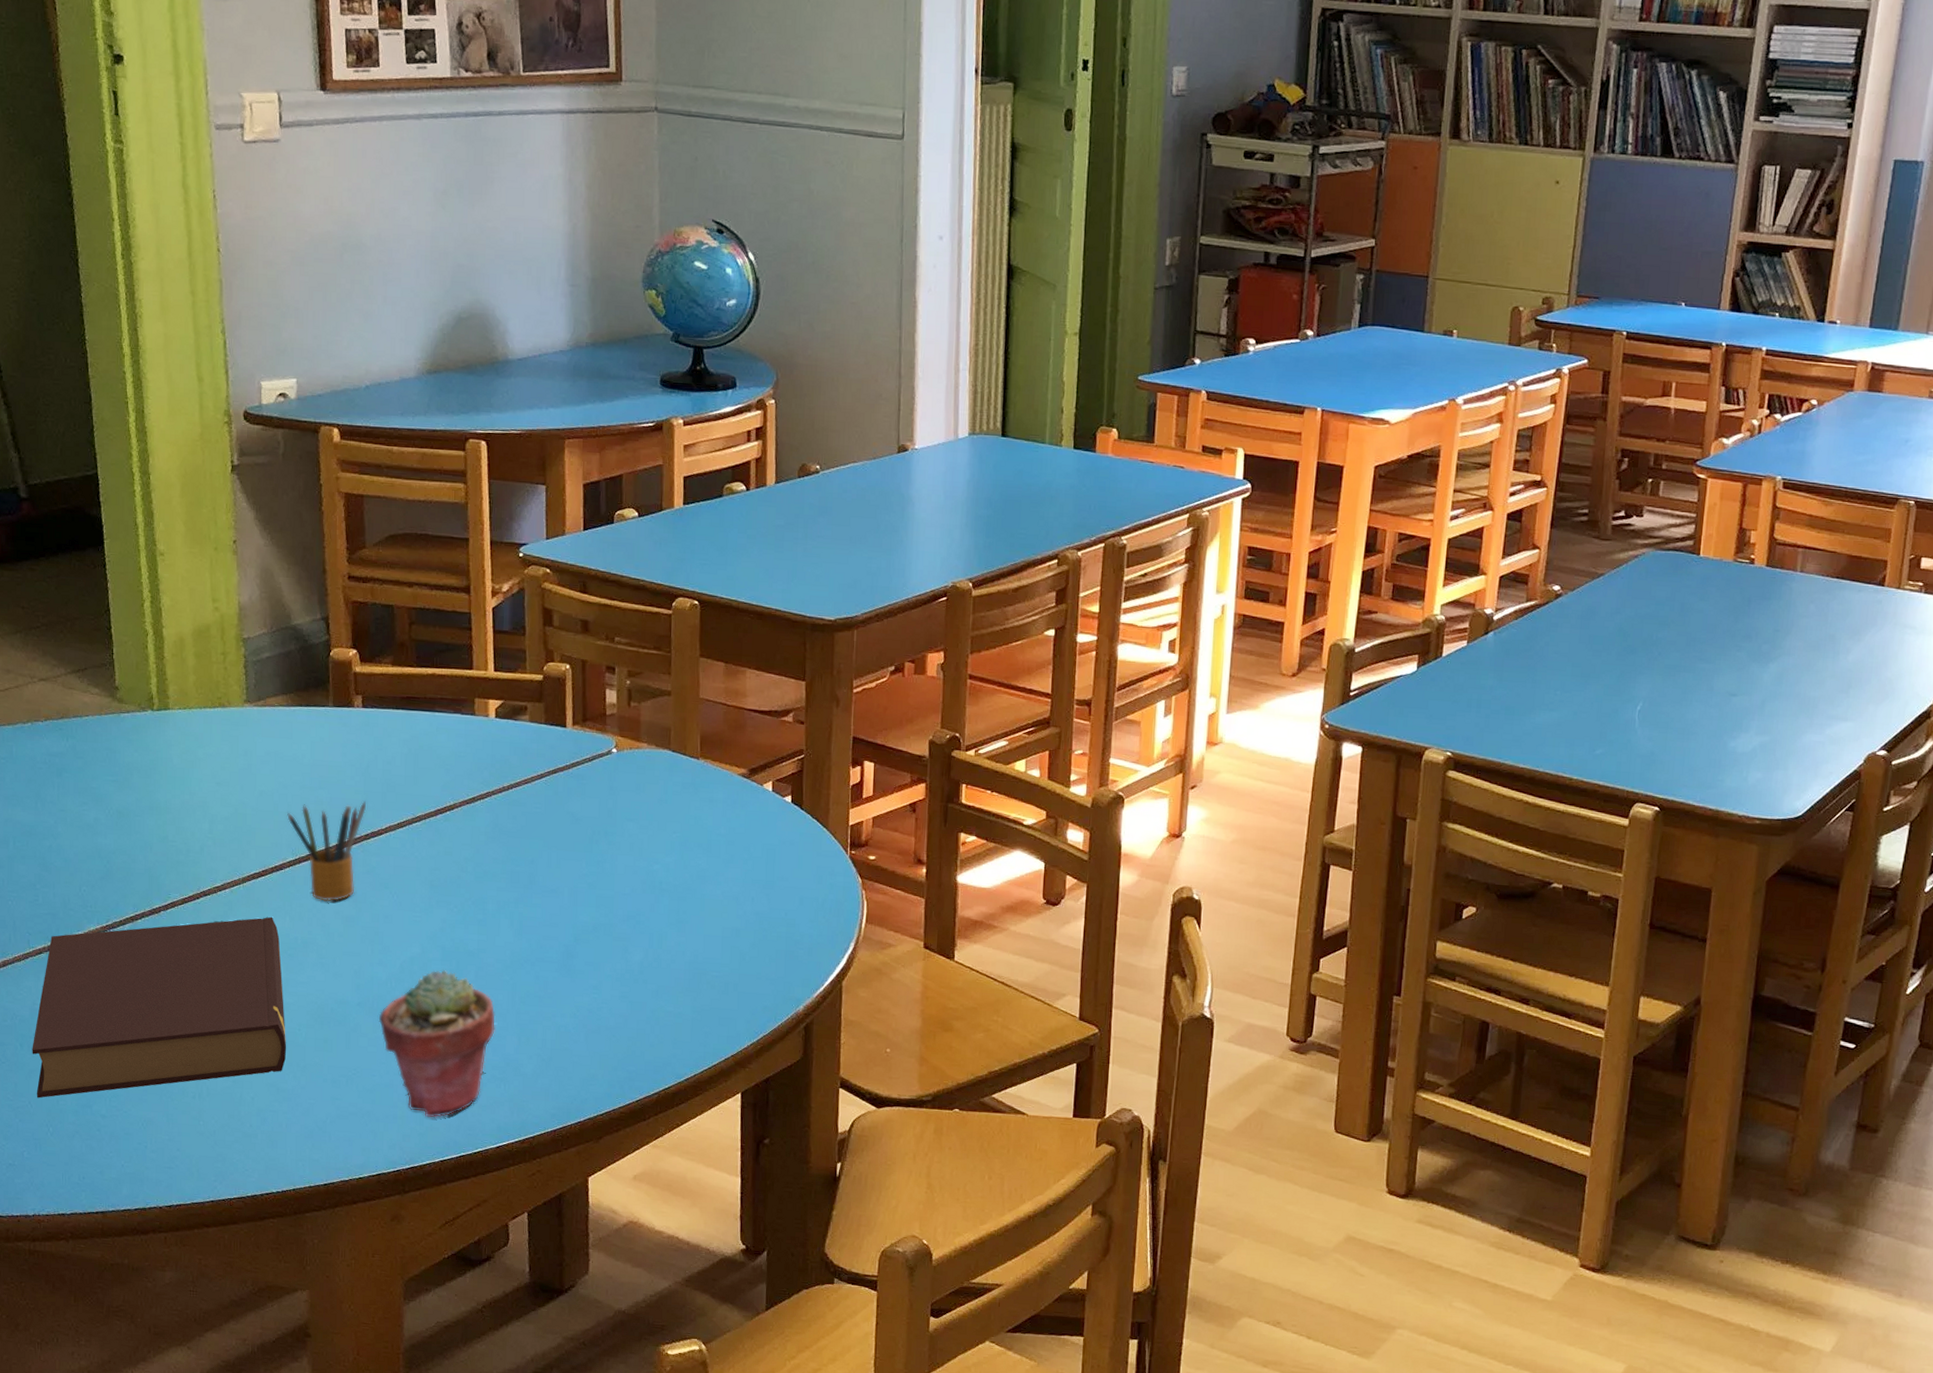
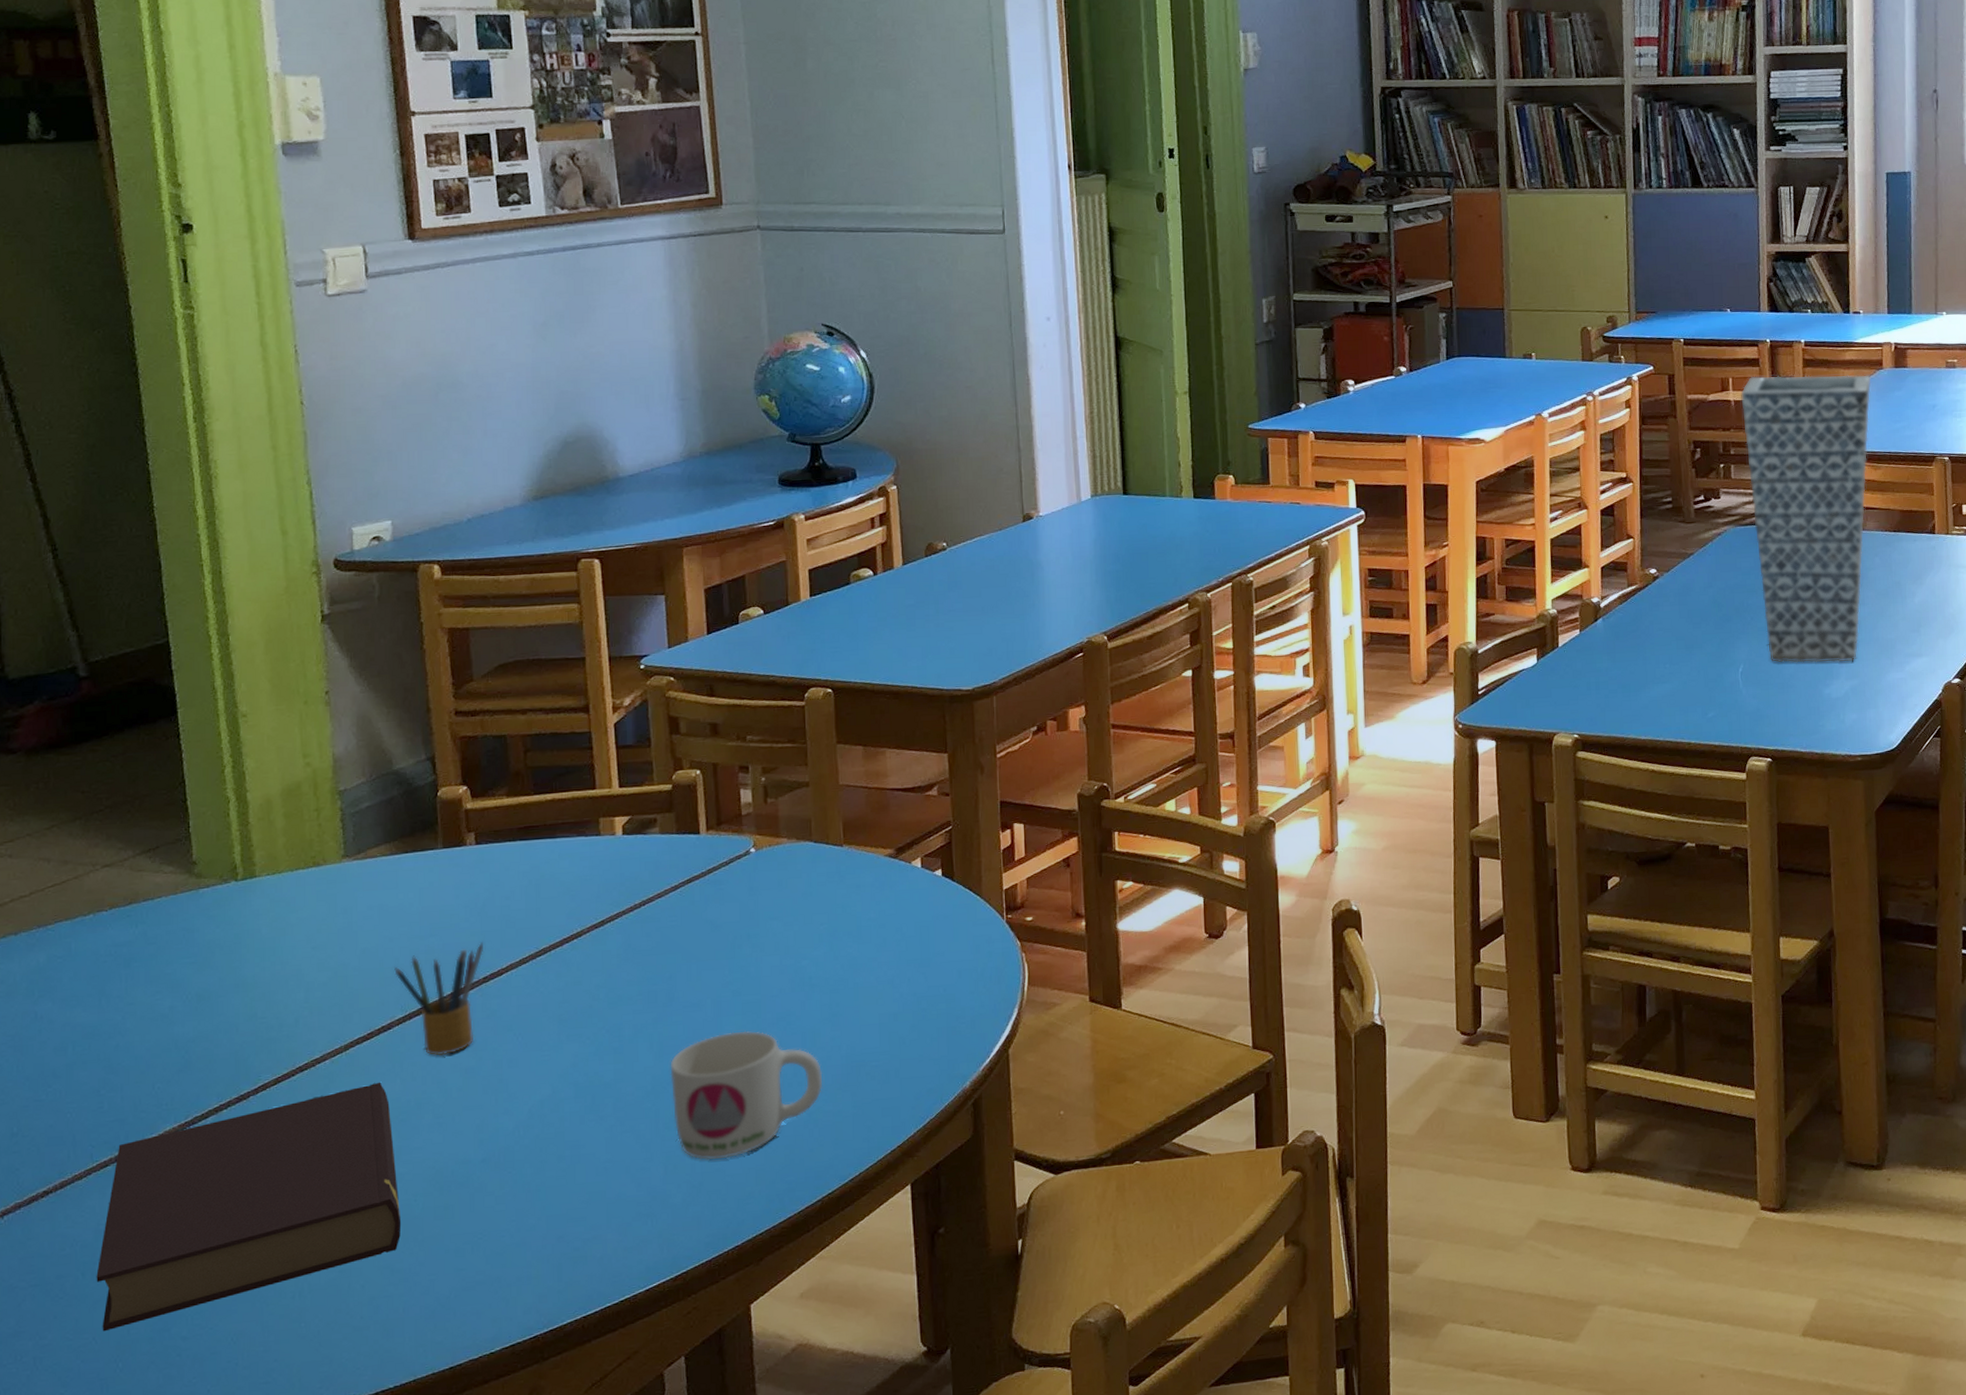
potted succulent: present [378,969,496,1118] -> none [506,1107,638,1272]
mug: none [527,922,667,1040] -> present [670,1030,823,1161]
vase: none [1673,382,1837,716] -> present [1741,375,1871,663]

